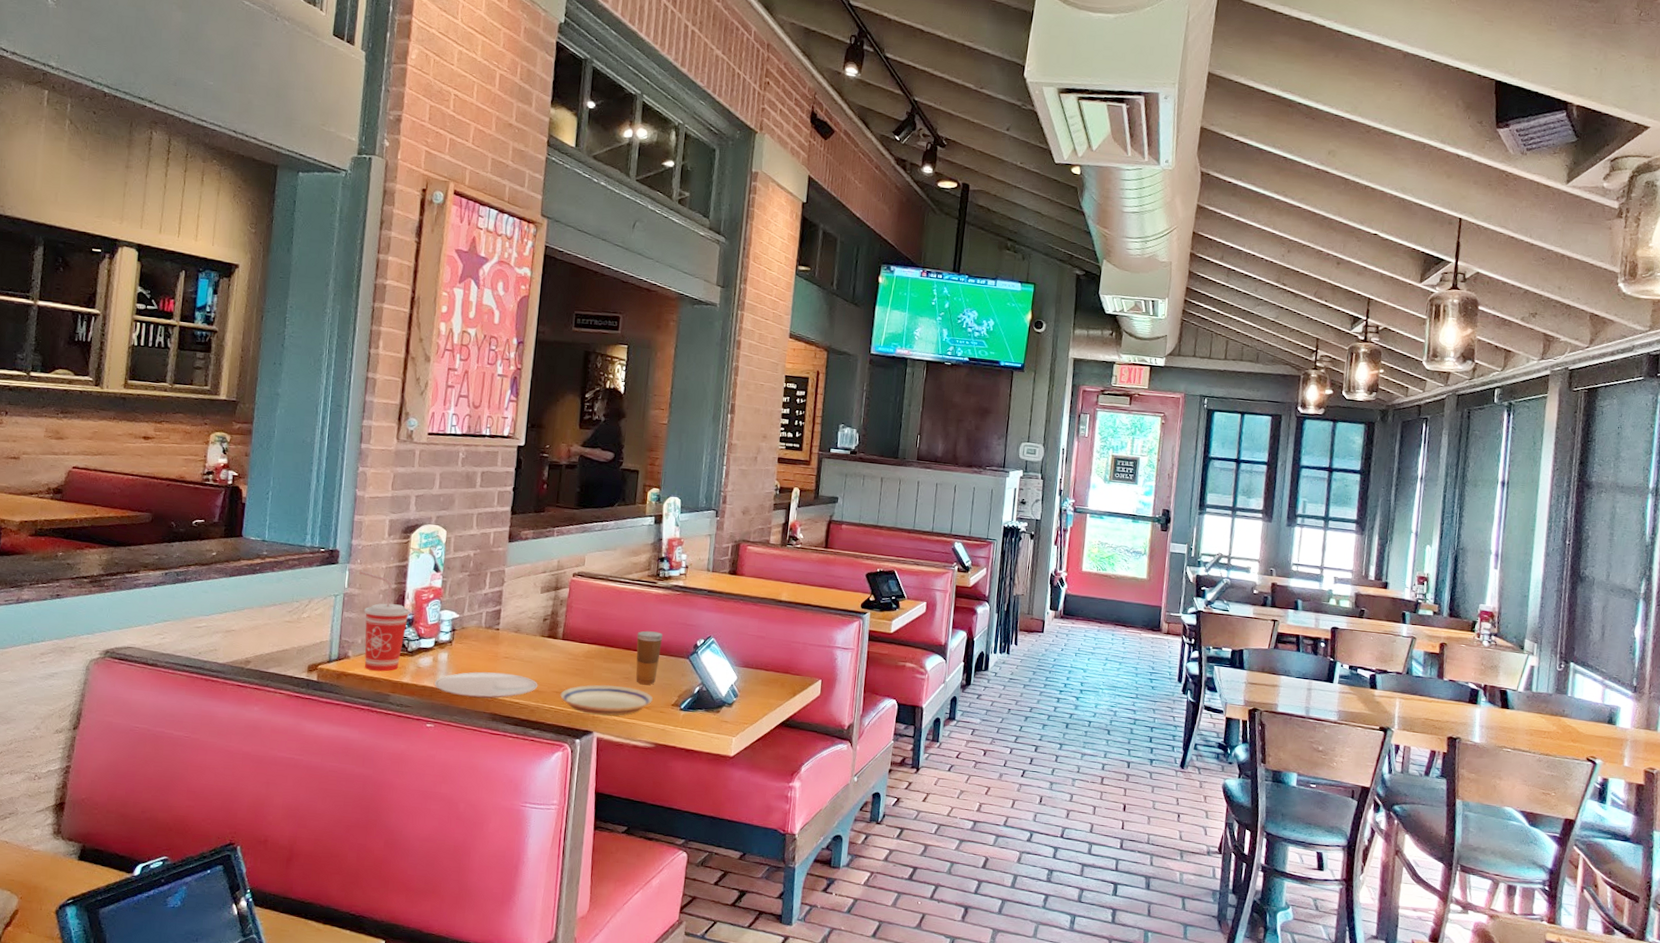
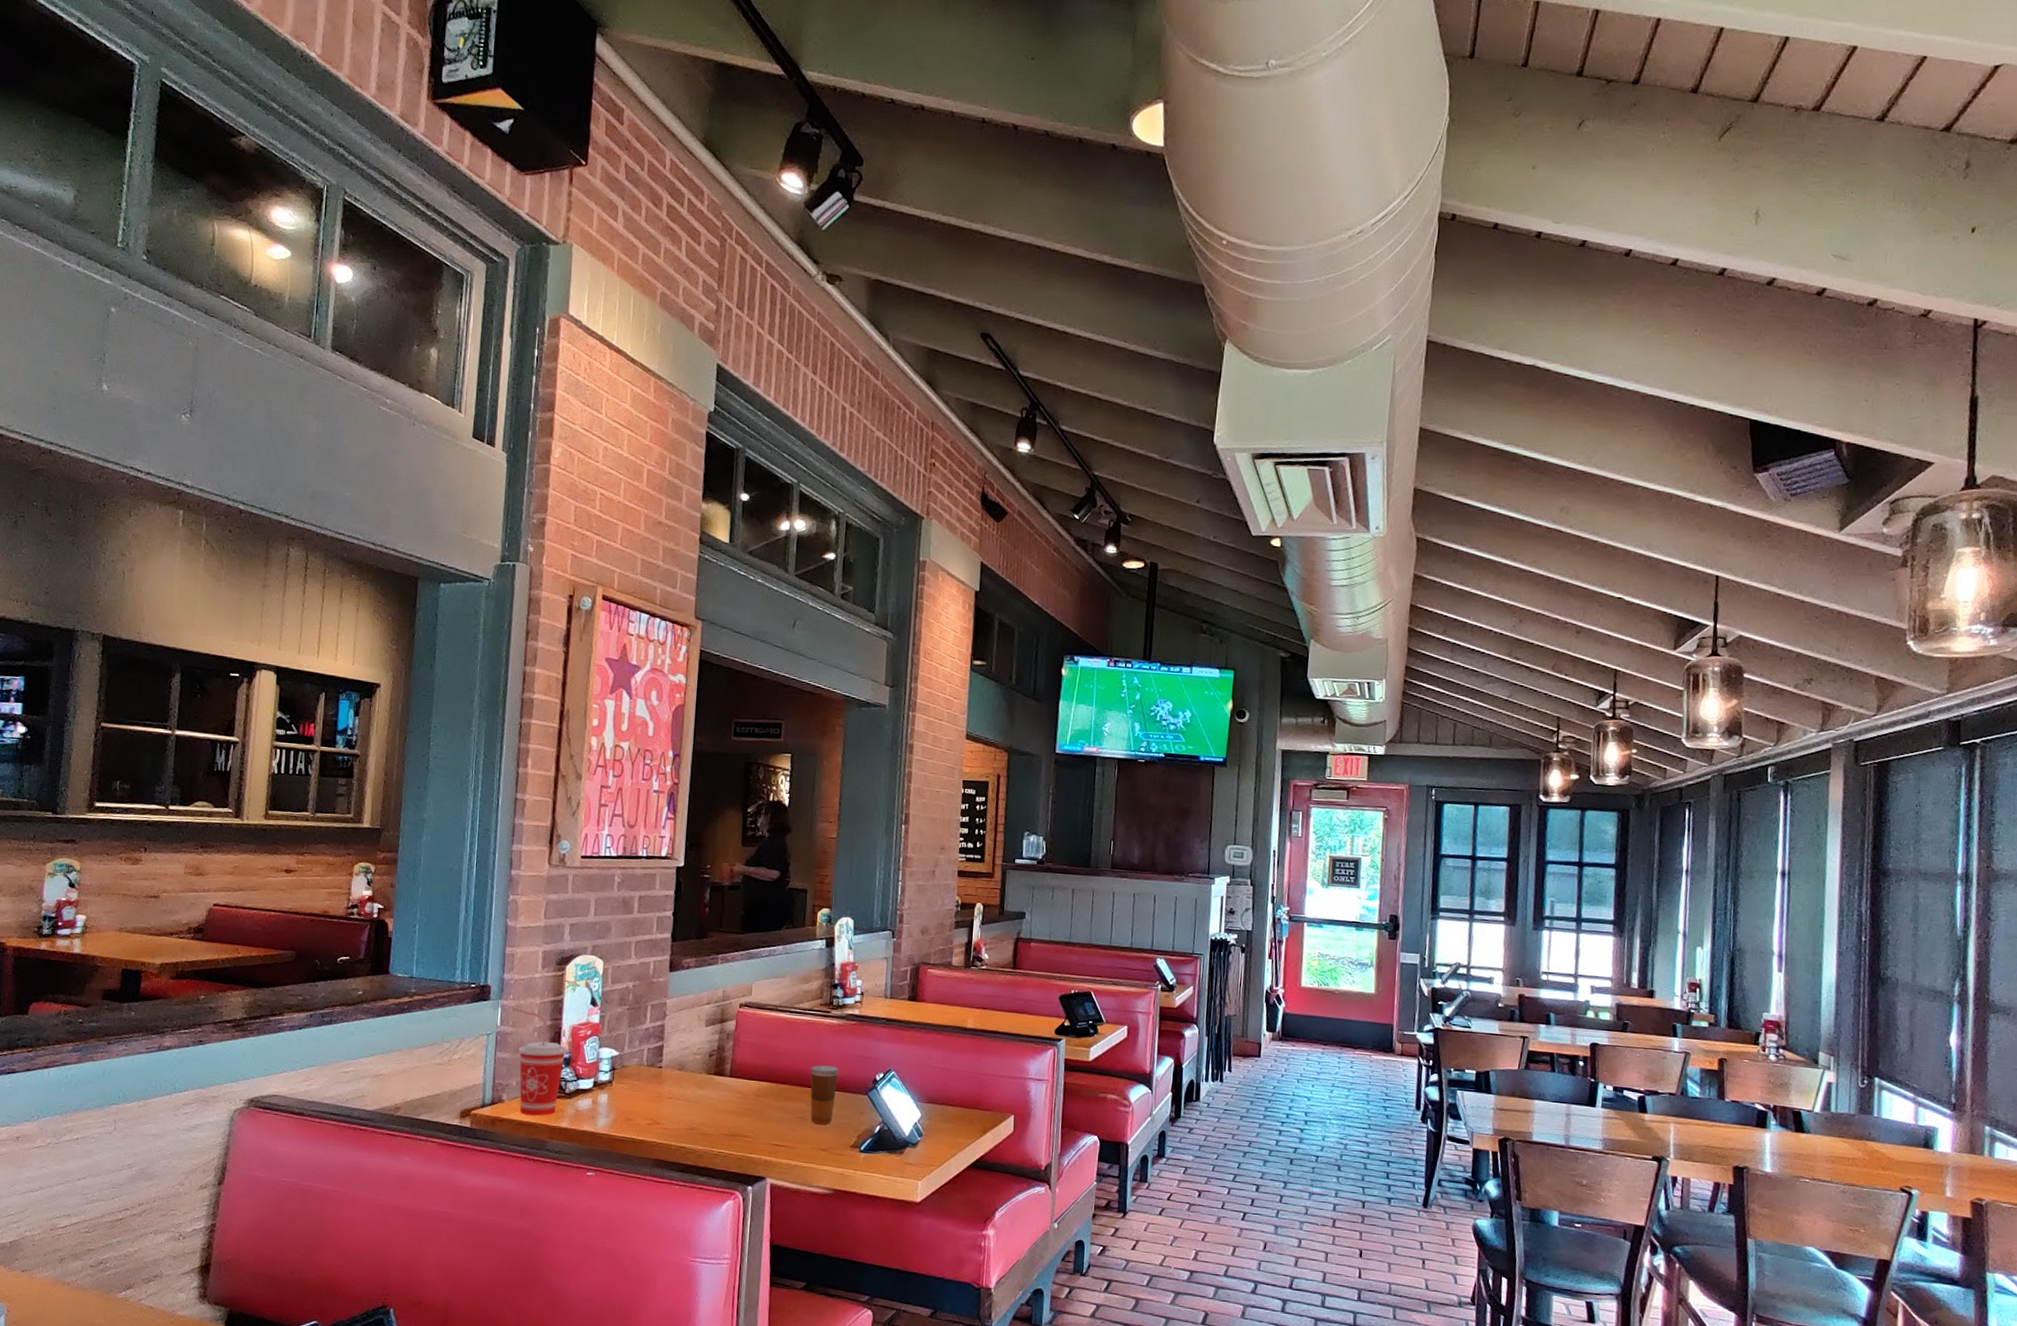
plate: present [434,671,538,699] -> none [594,1114,705,1144]
plate: present [560,684,653,716] -> none [729,1125,830,1159]

